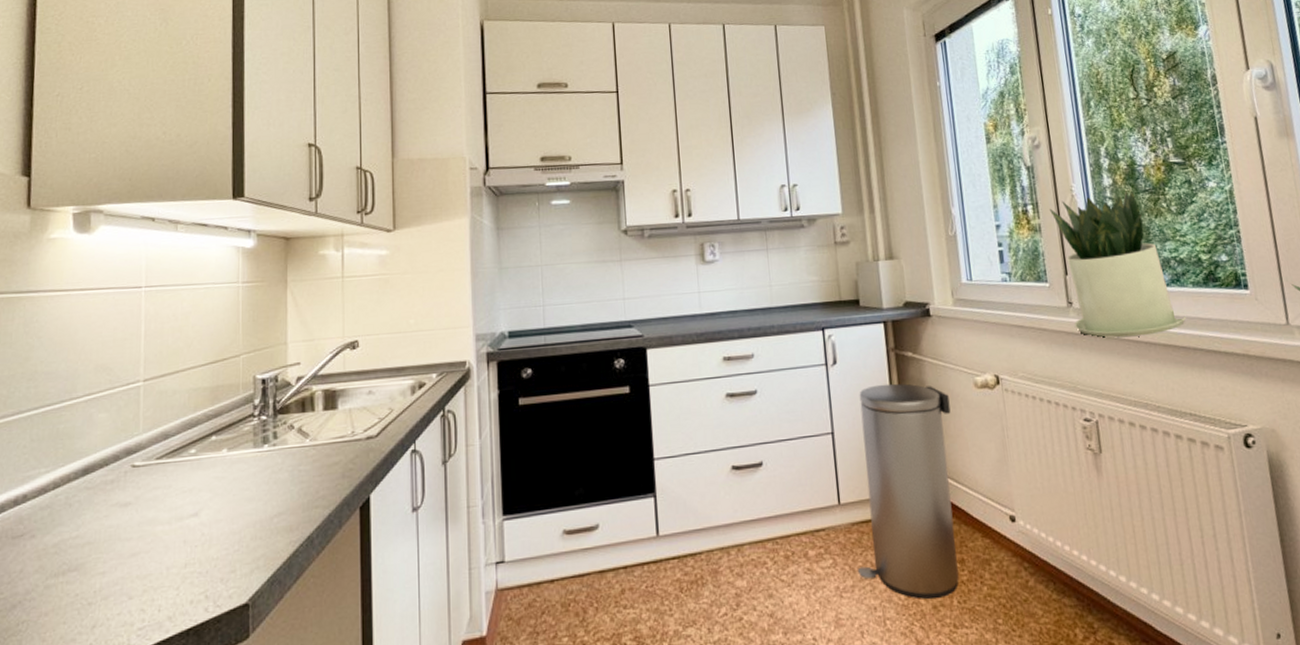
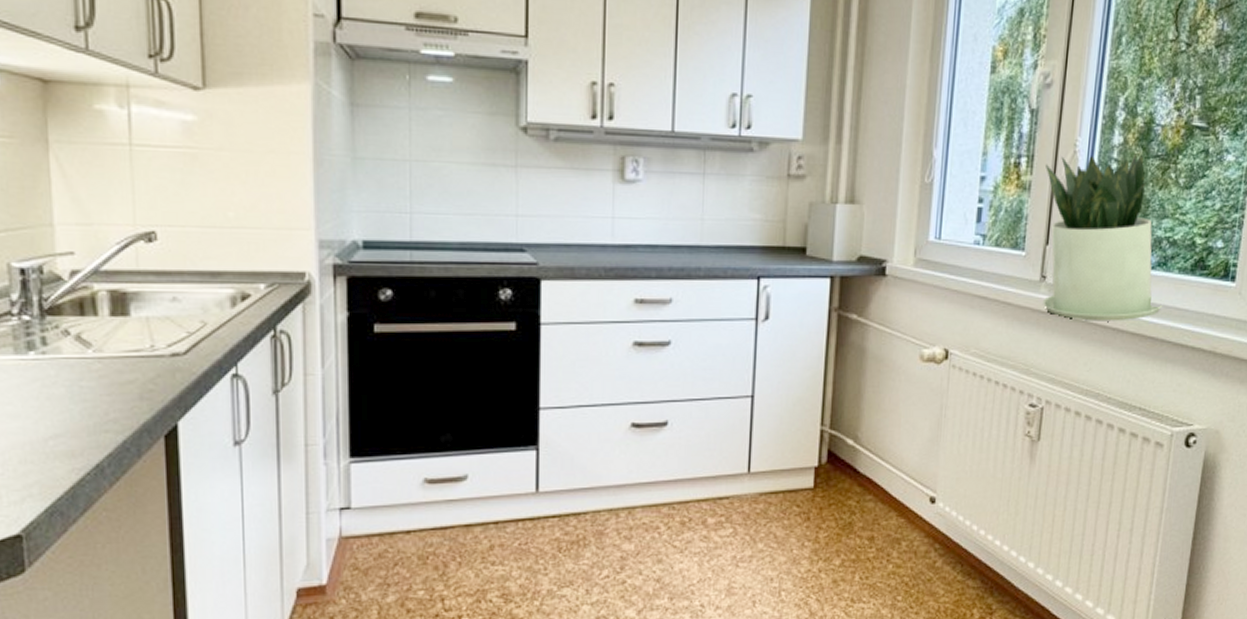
pedal bin: present [858,383,959,599] -> none [759,347,890,573]

